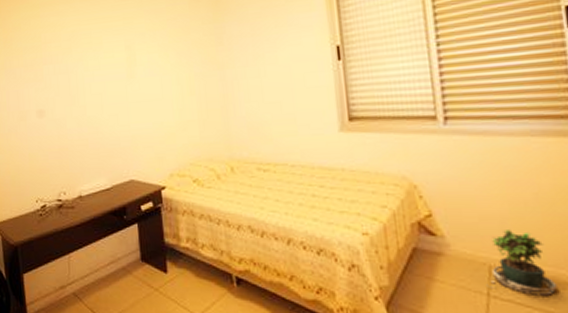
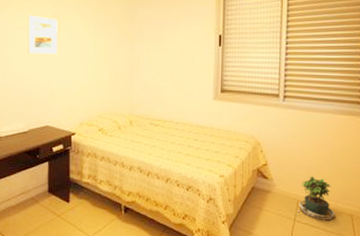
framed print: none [98,52,135,97] -> present [27,15,58,55]

